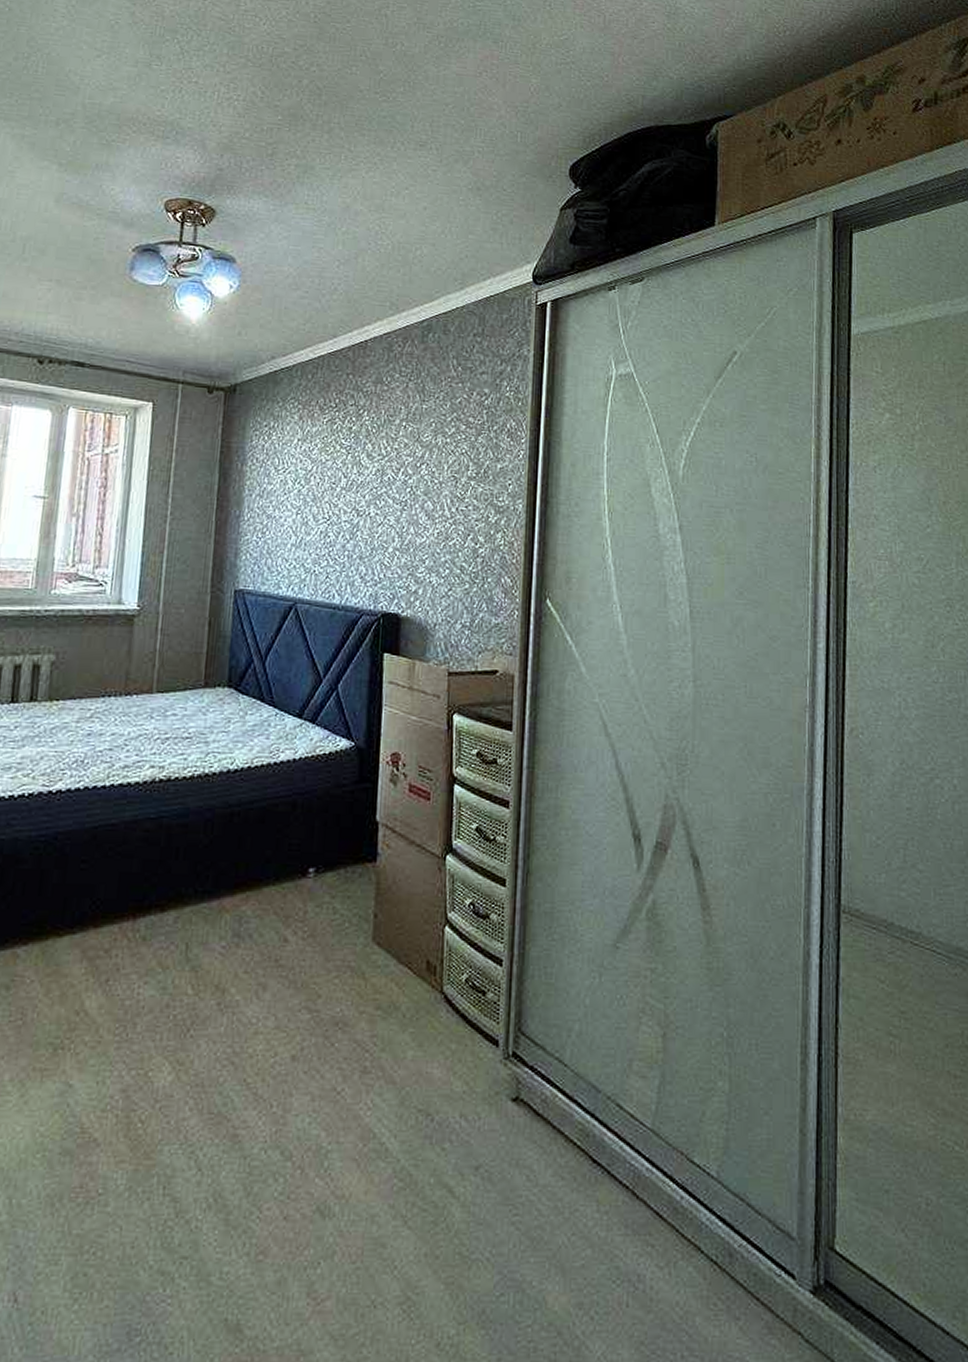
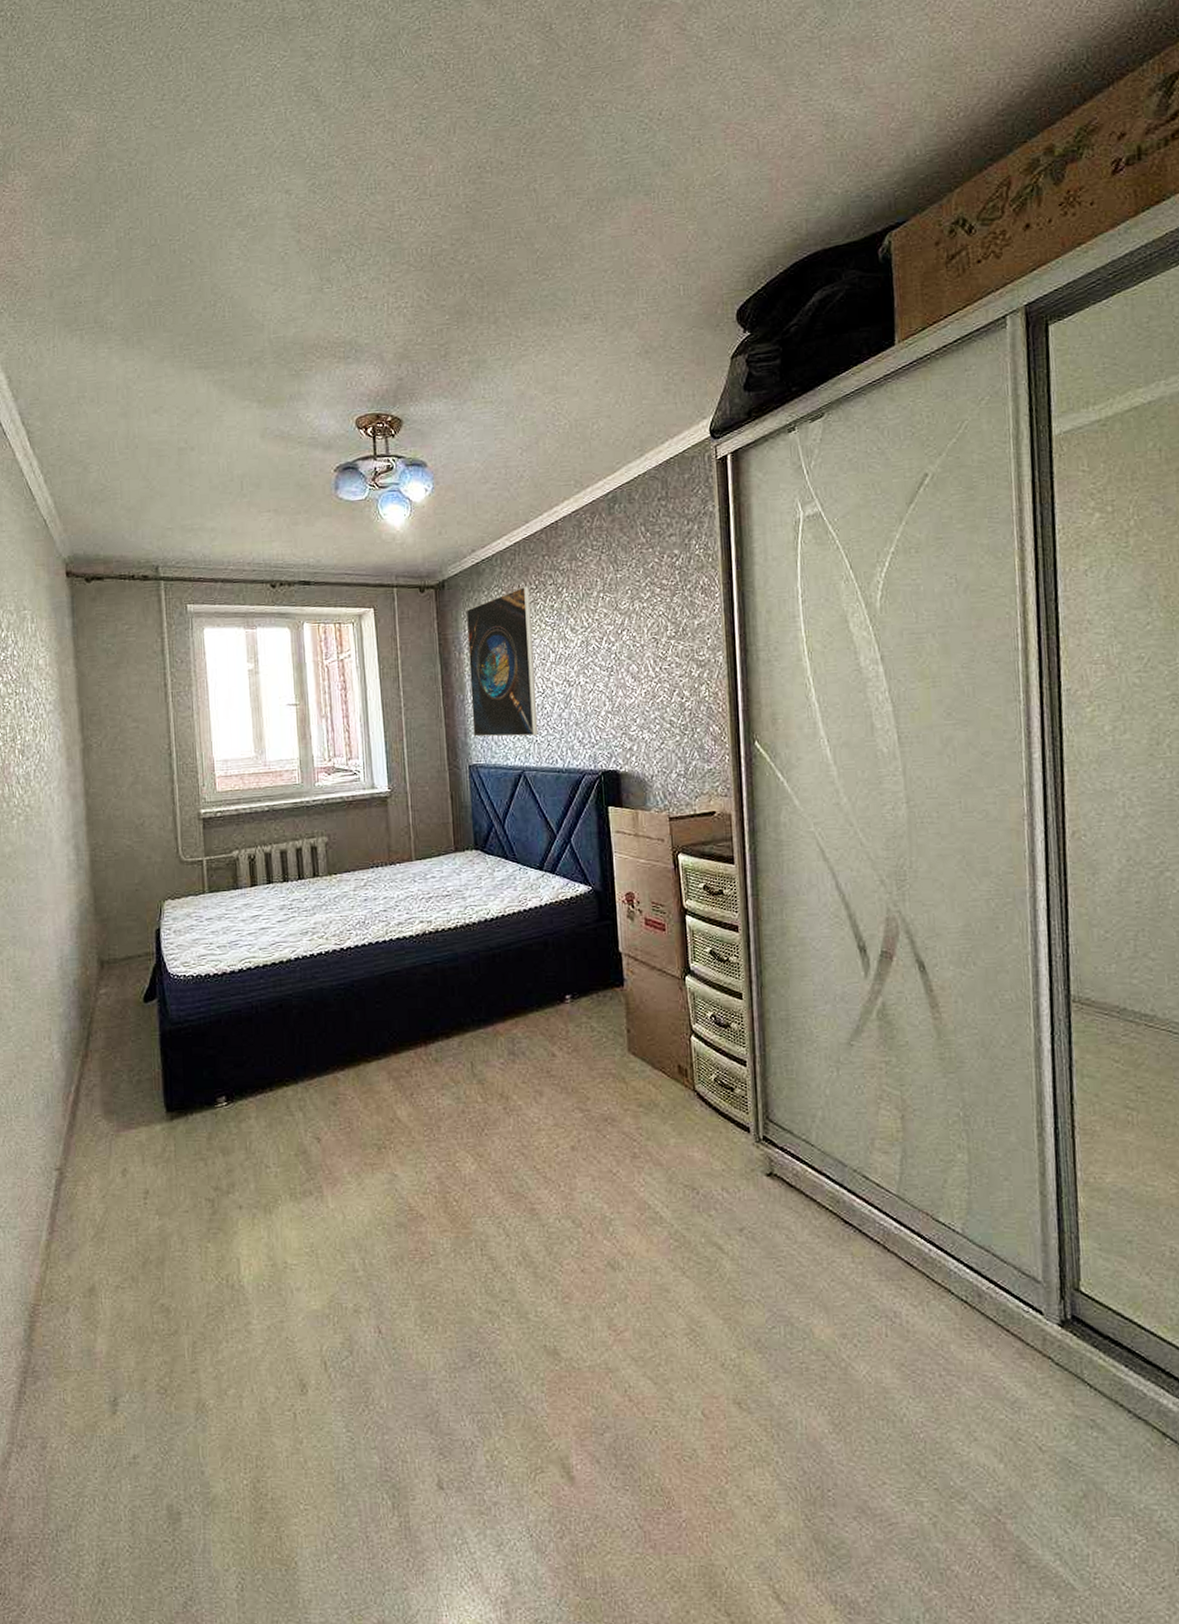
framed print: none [244,402,328,566] -> present [465,586,539,737]

